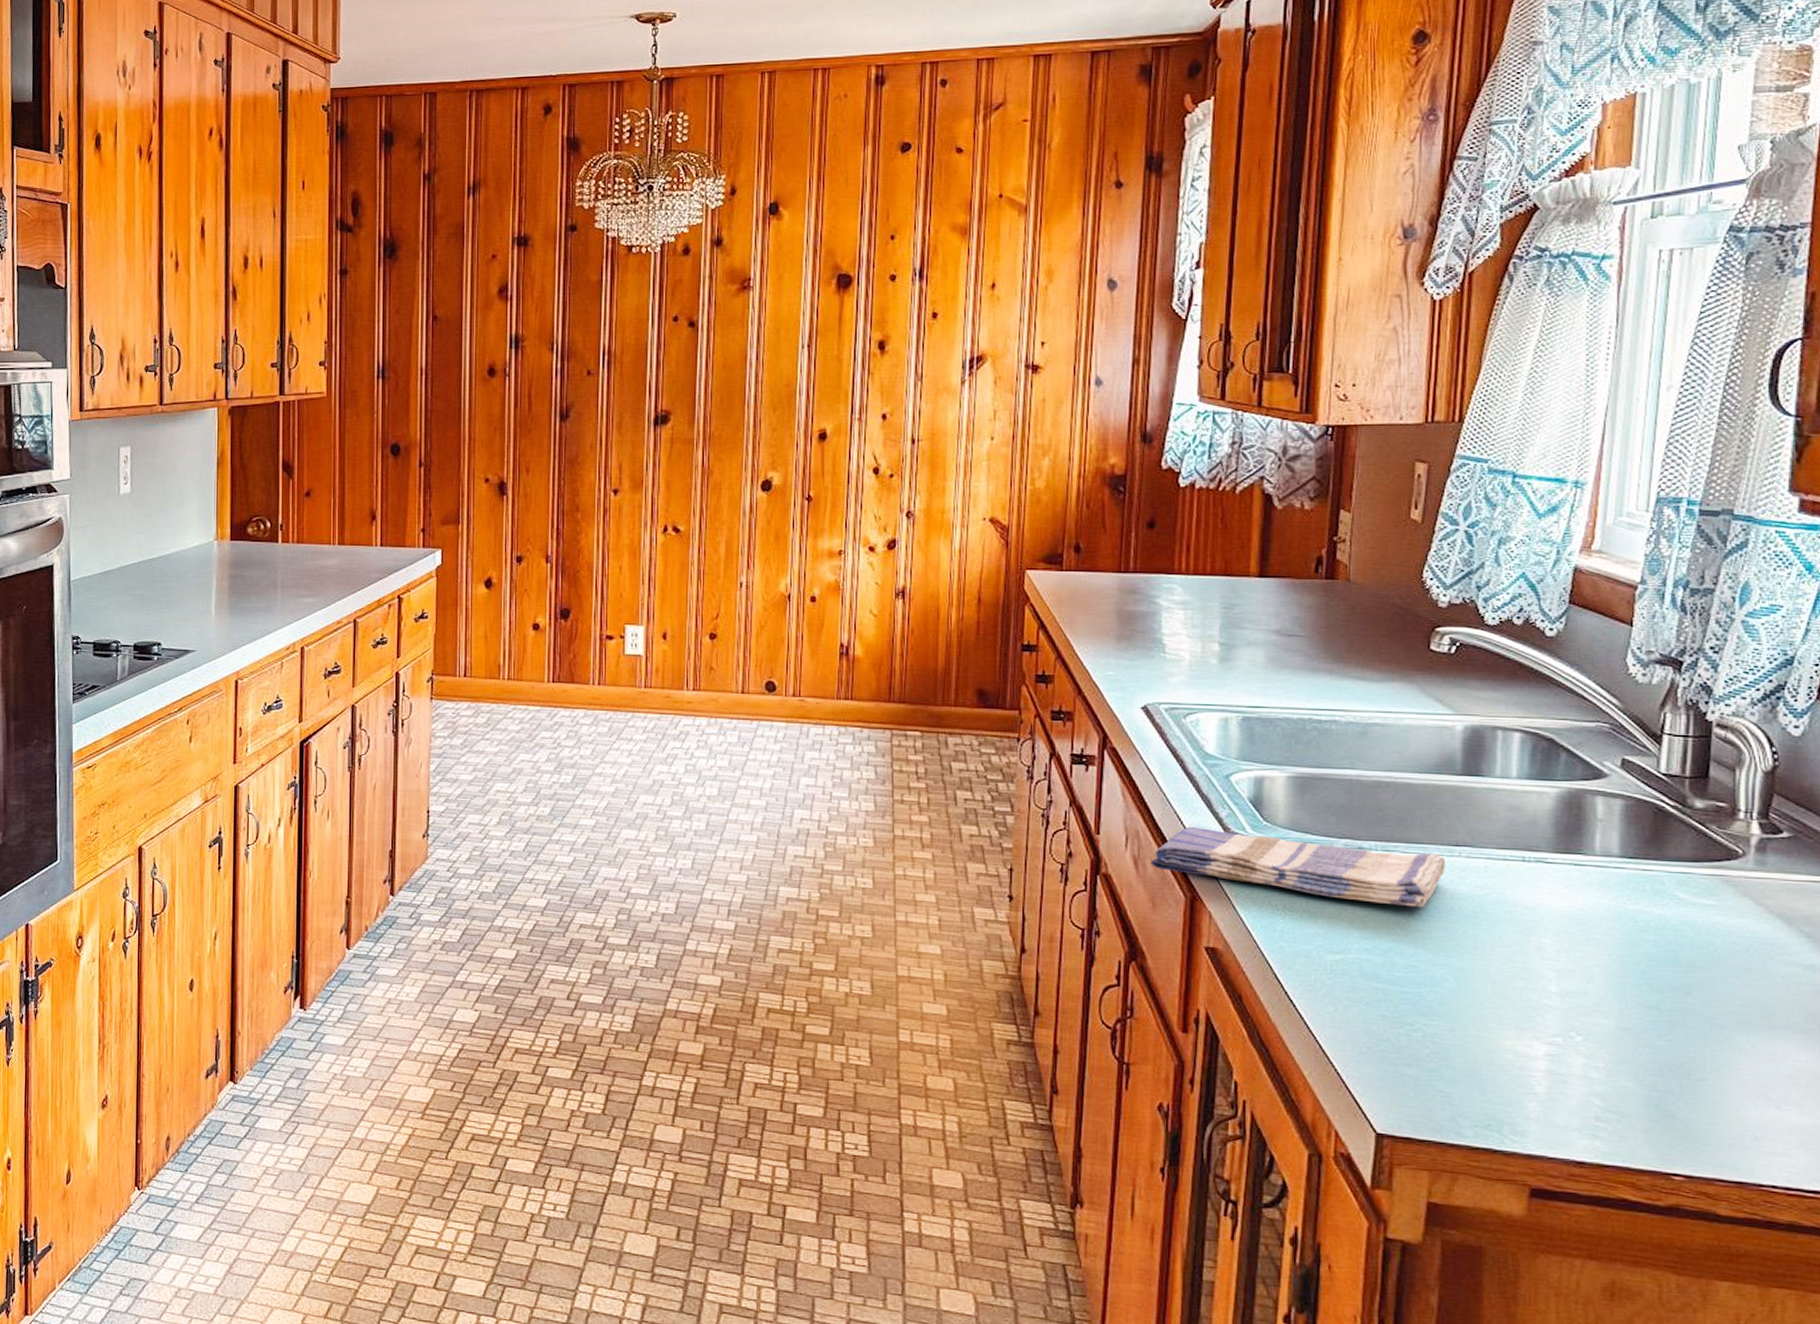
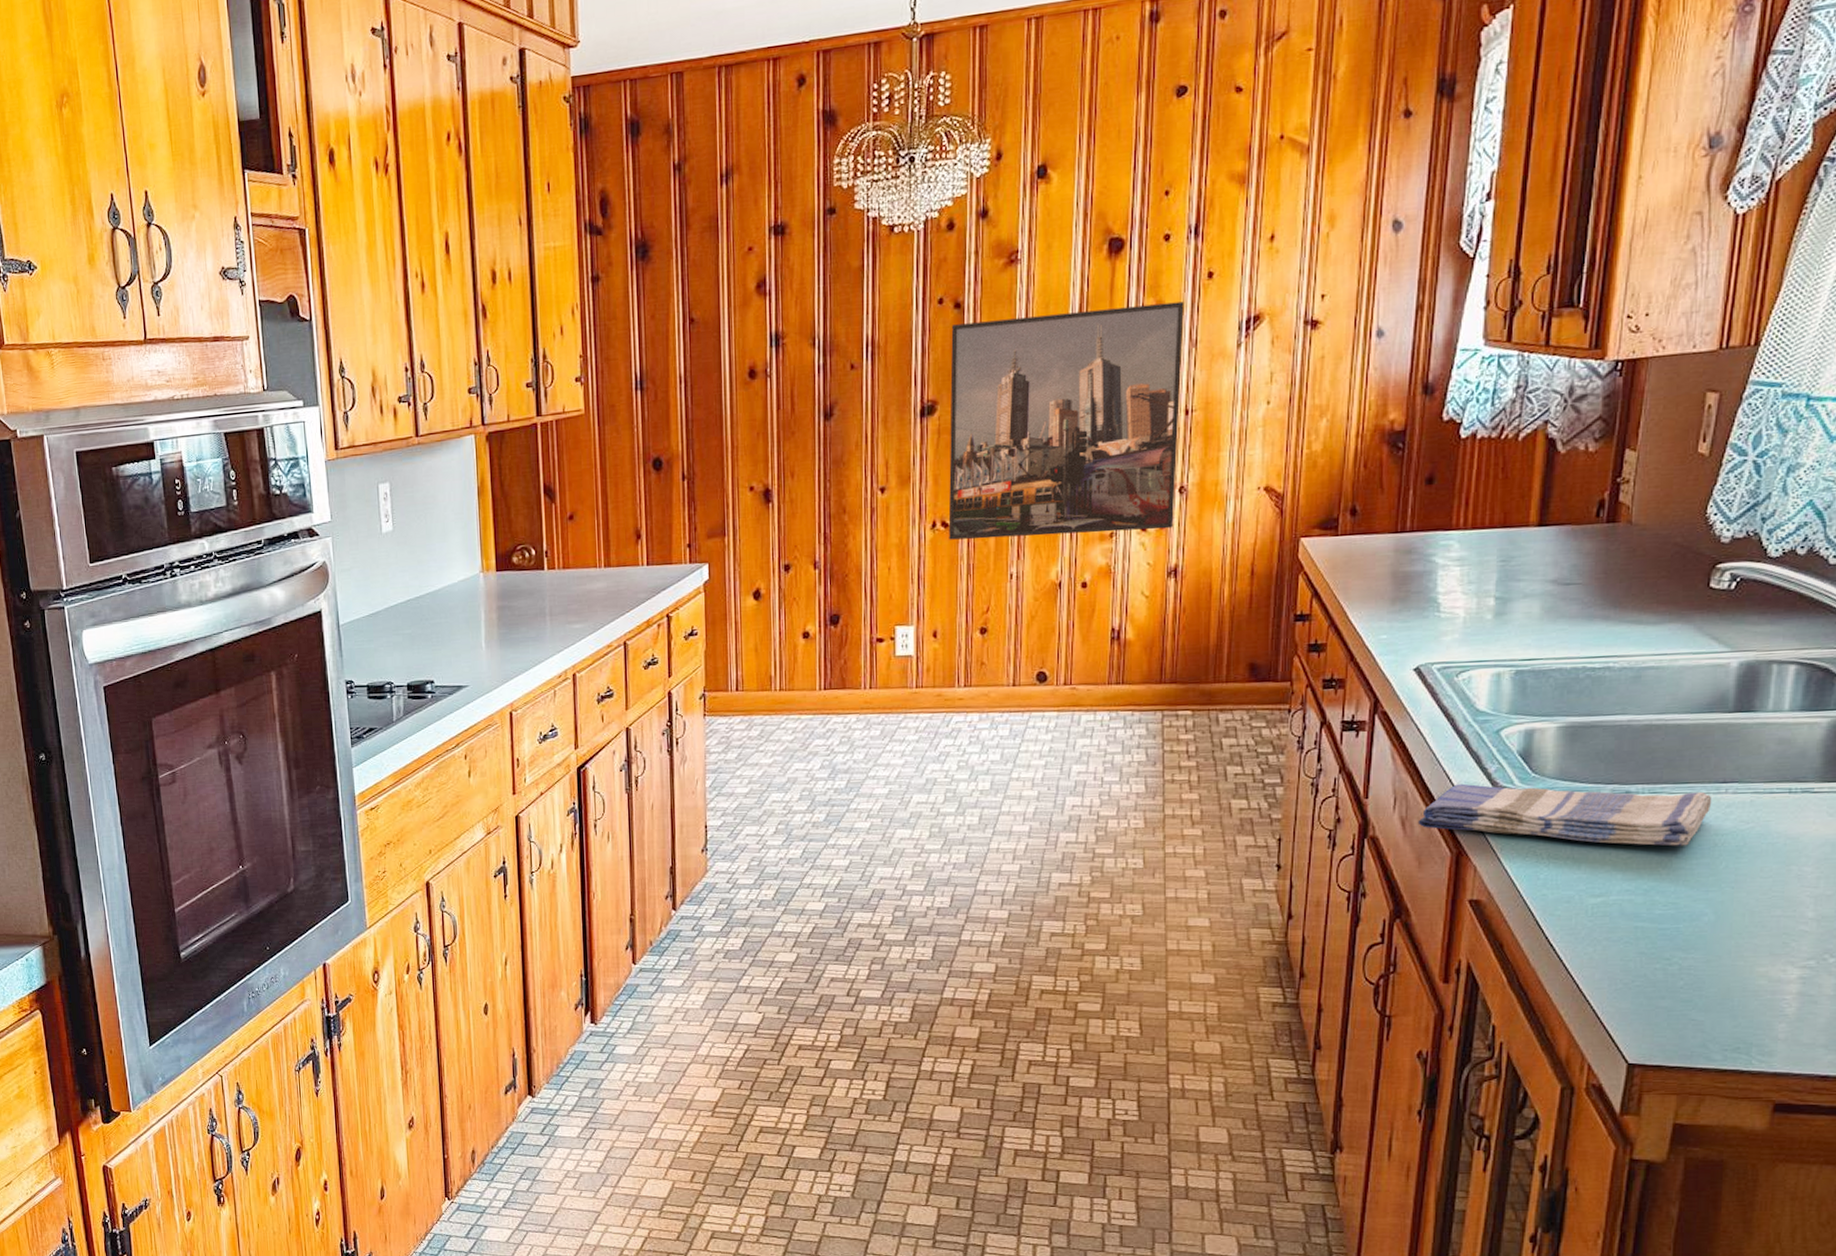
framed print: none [680,337,910,551] -> present [948,301,1184,540]

